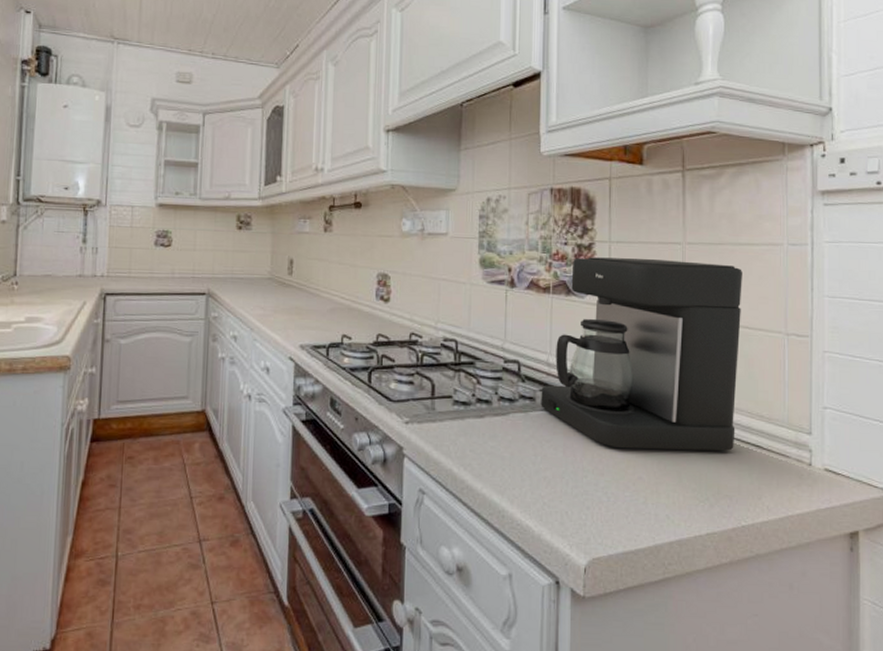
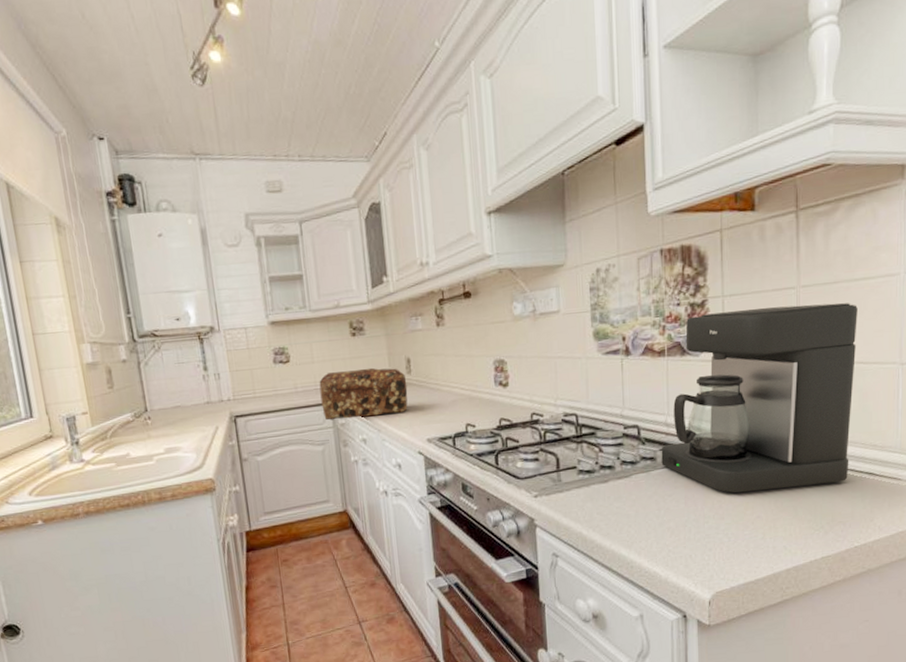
bread loaf: none [196,263,287,314] -> present [319,367,408,421]

